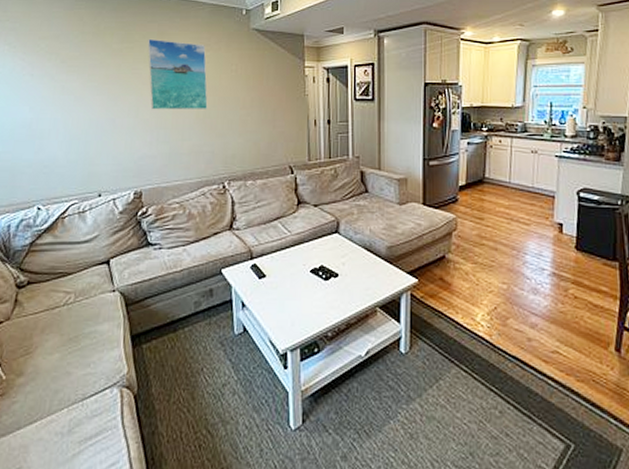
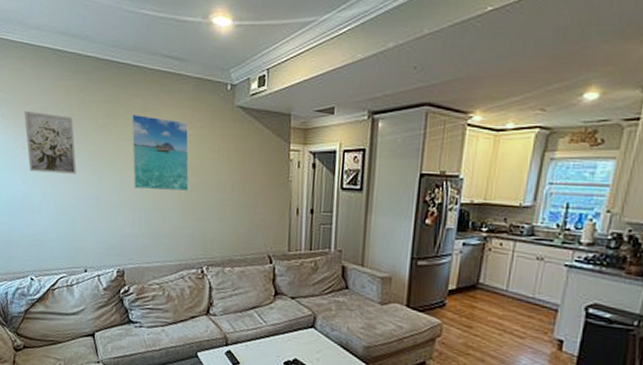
wall art: none [33,38,90,99] -> present [24,110,77,174]

